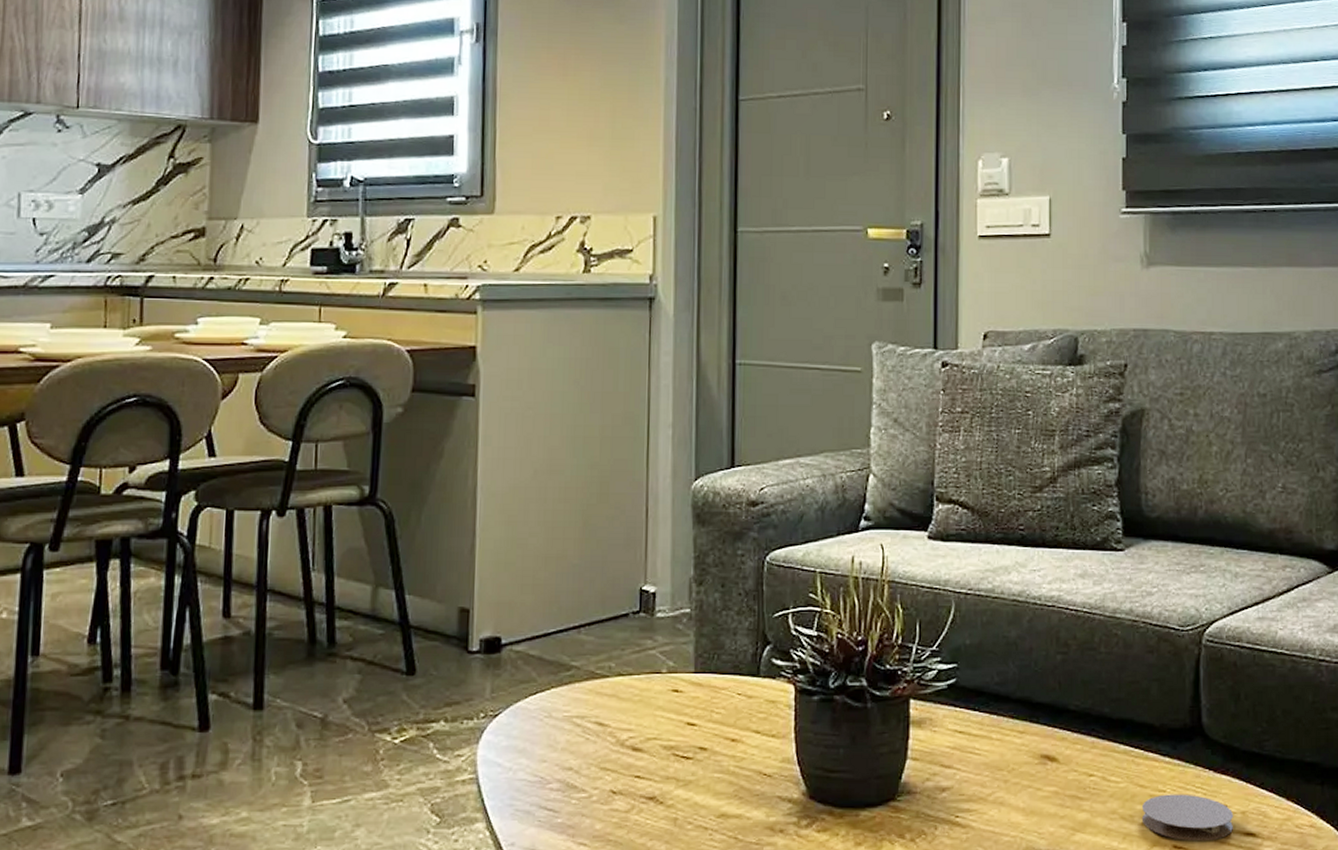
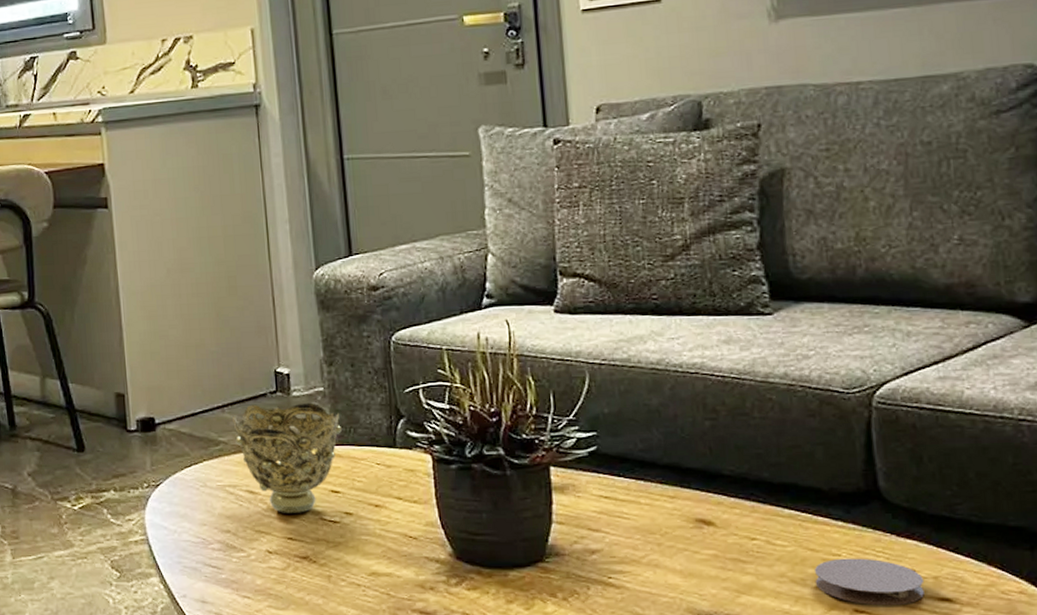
decorative bowl: none [589,625,705,748] -> present [232,402,342,513]

